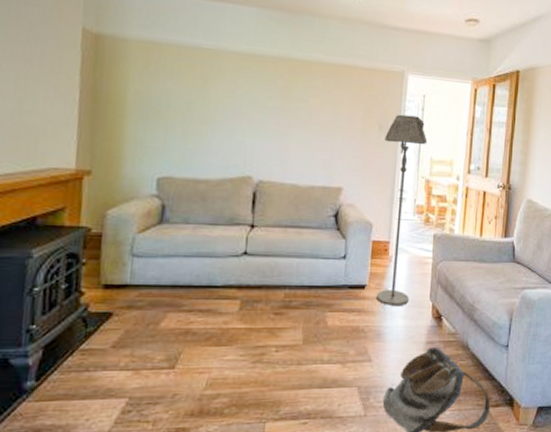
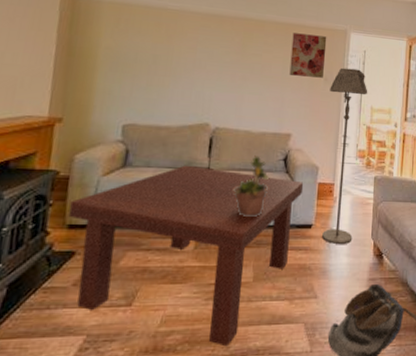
coffee table: none [103,221,357,410] -> present [69,165,304,347]
potted plant: none [279,211,318,277] -> present [233,155,269,217]
wall art: none [340,75,382,126] -> present [289,33,327,78]

